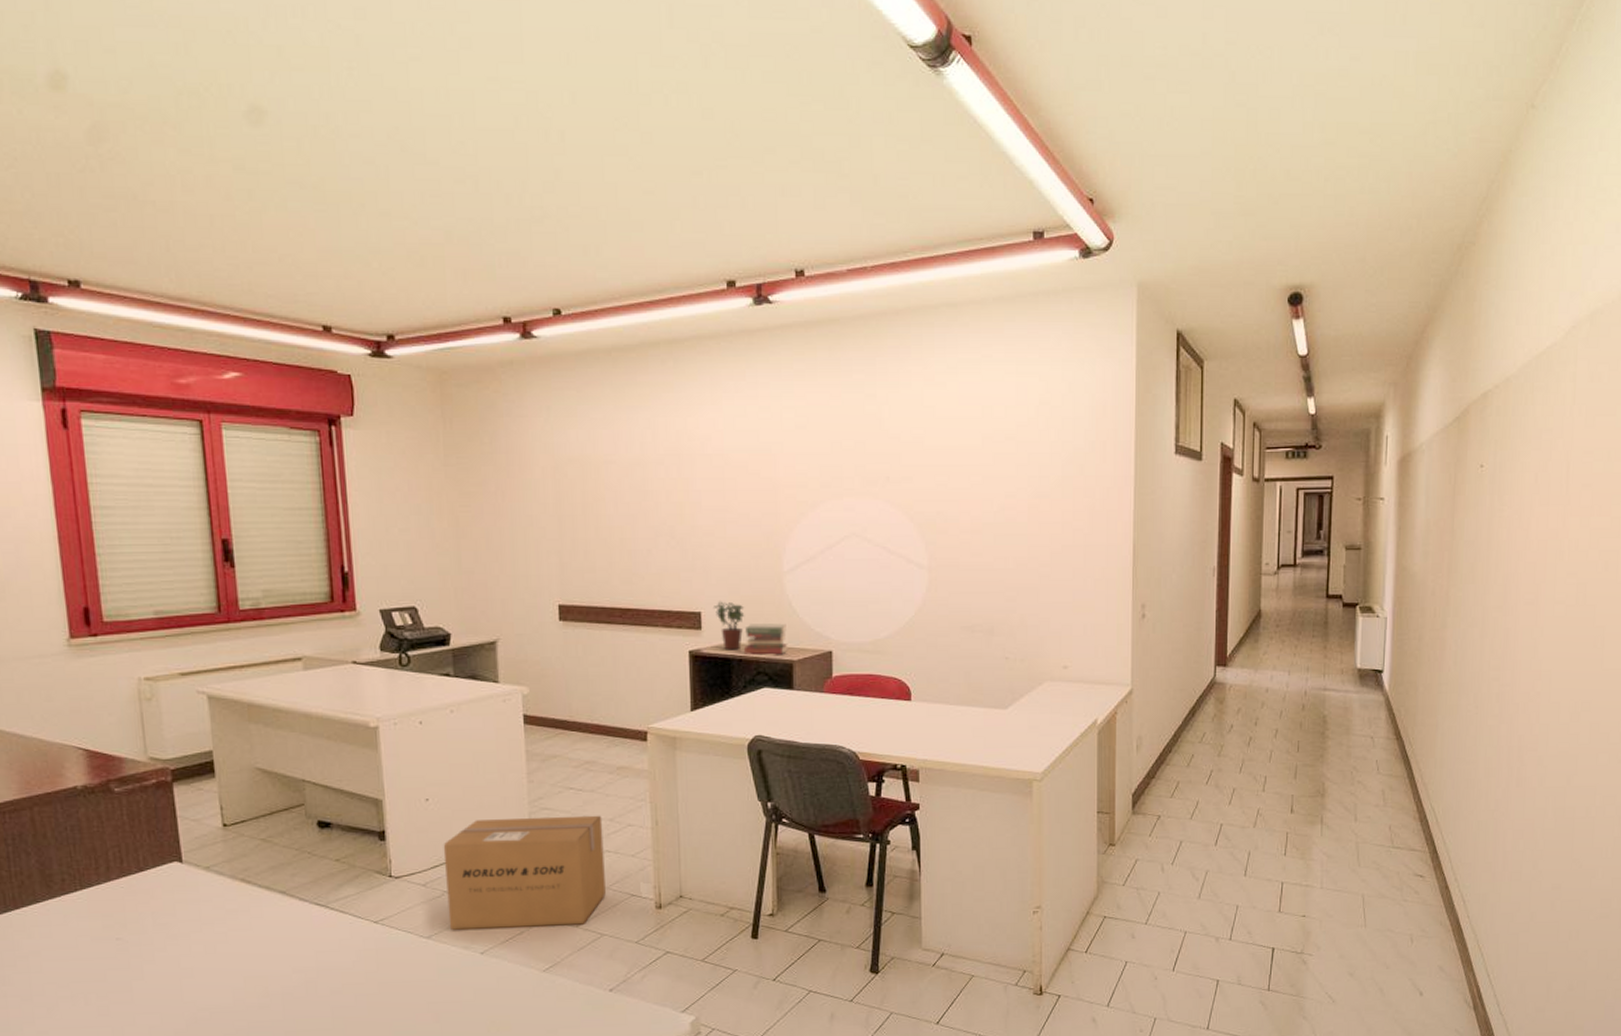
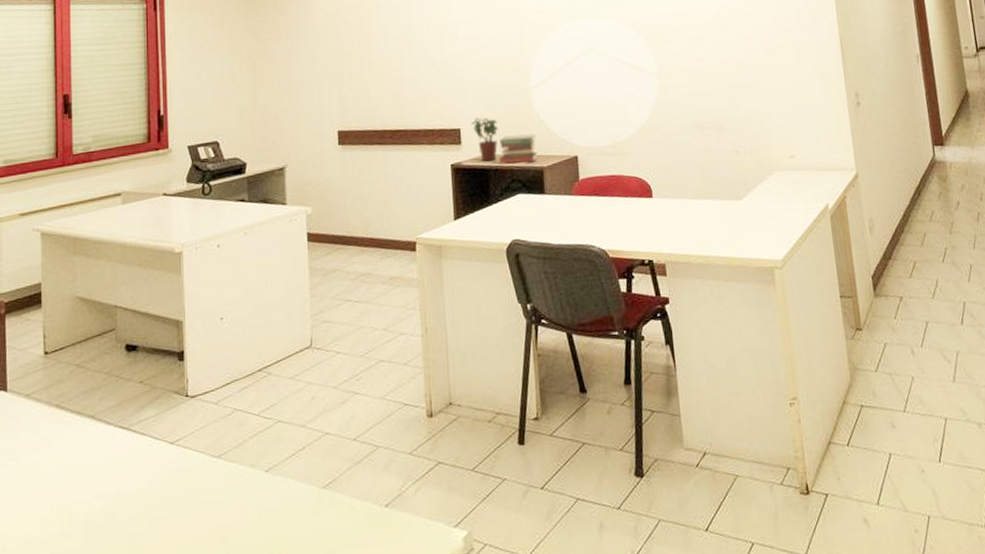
box: present [443,815,606,930] -> none [234,325,381,448]

